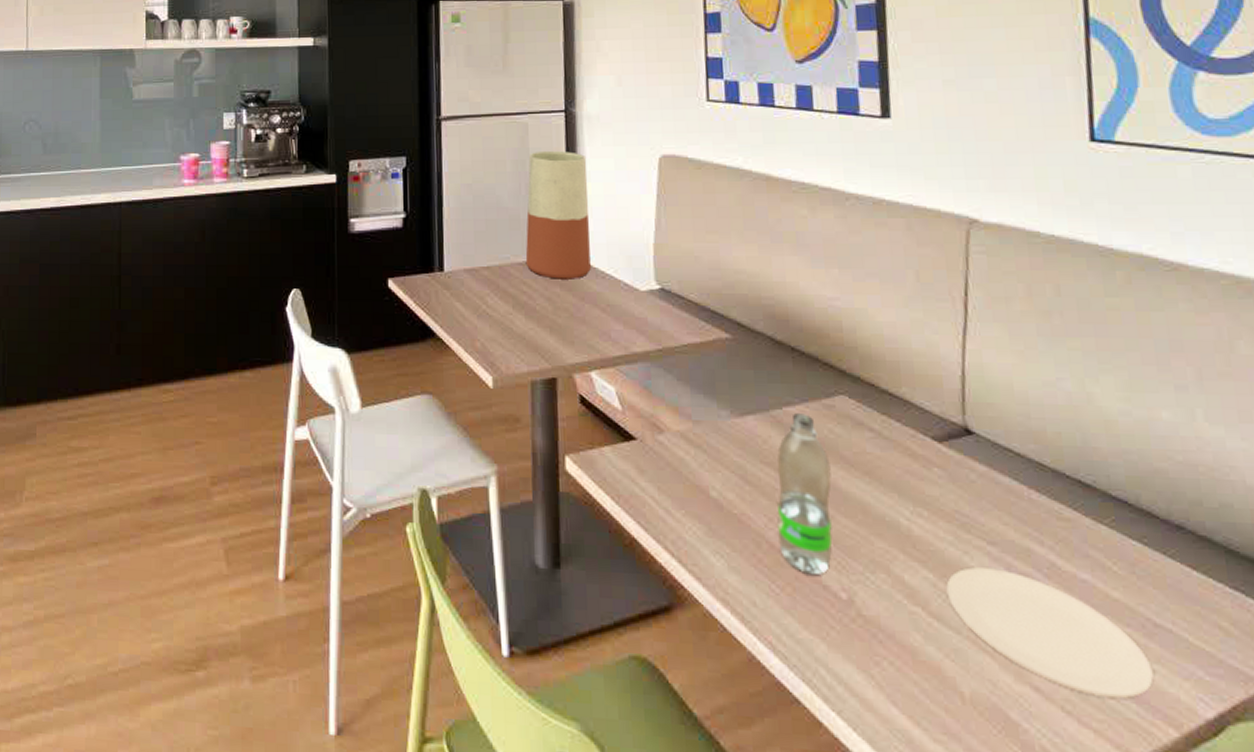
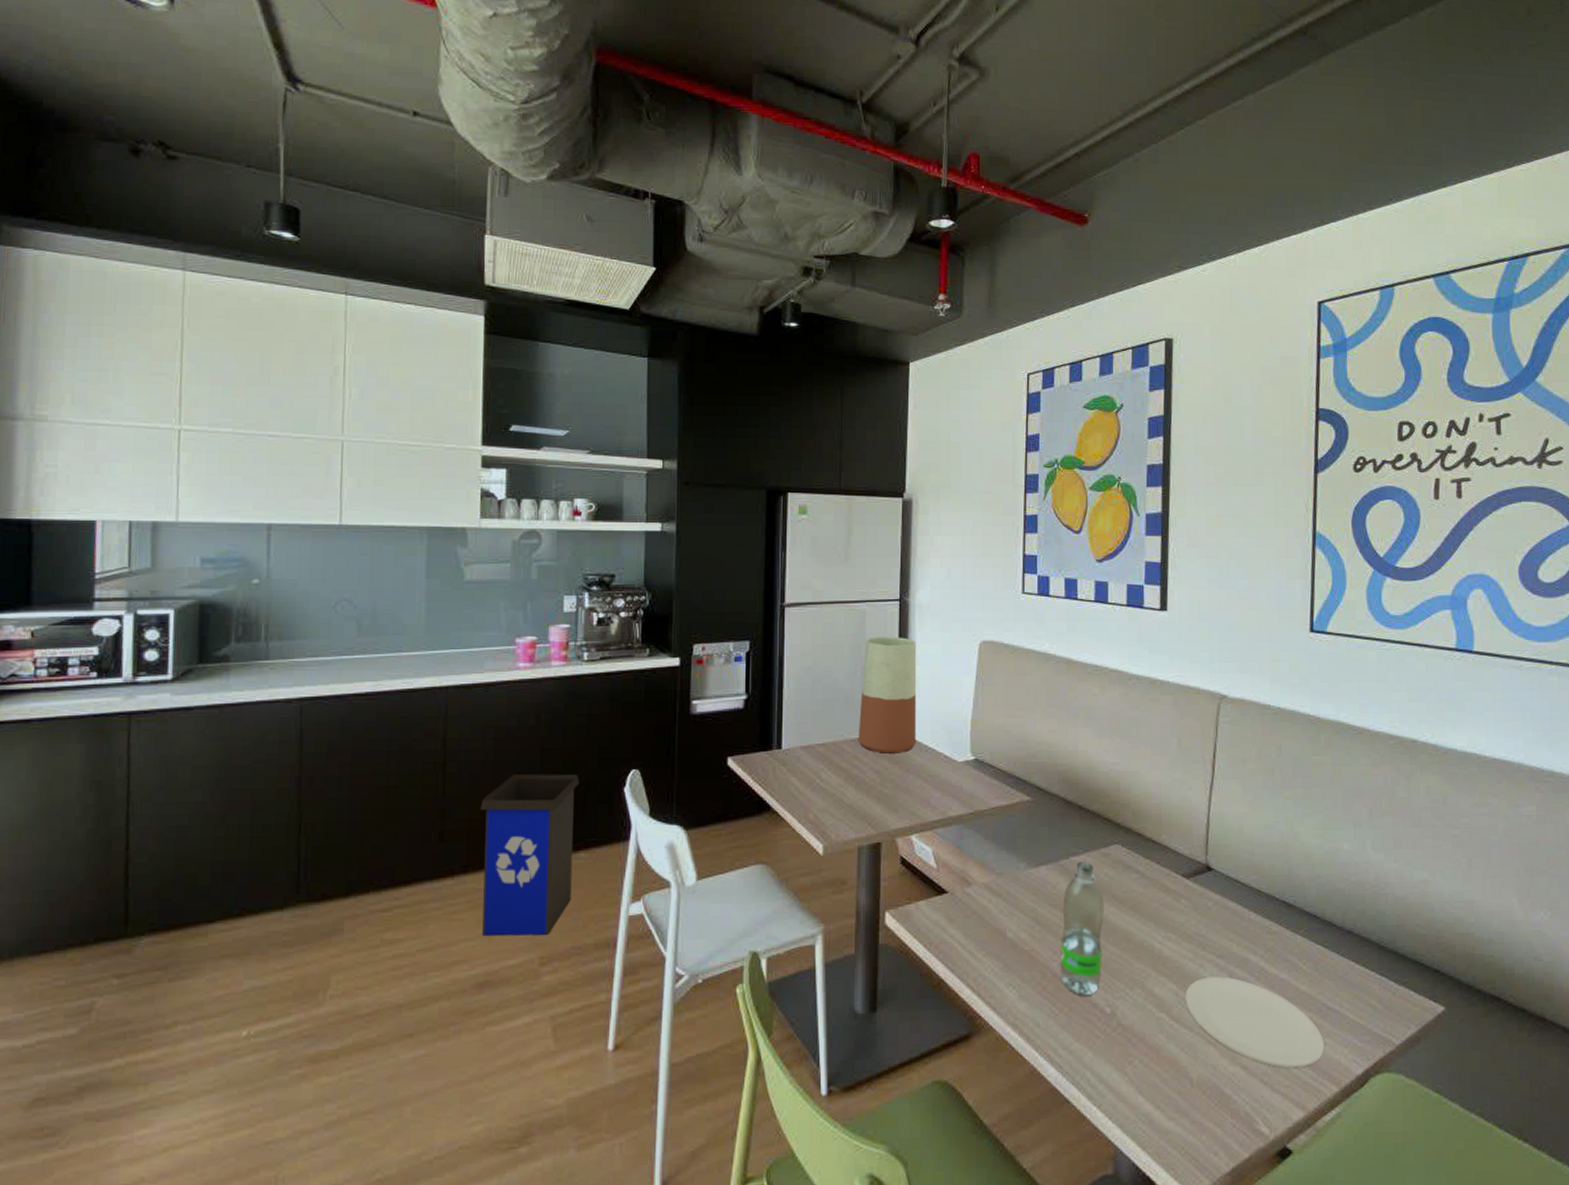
recycling bin: none [152,290,244,454] -> present [480,774,580,936]

